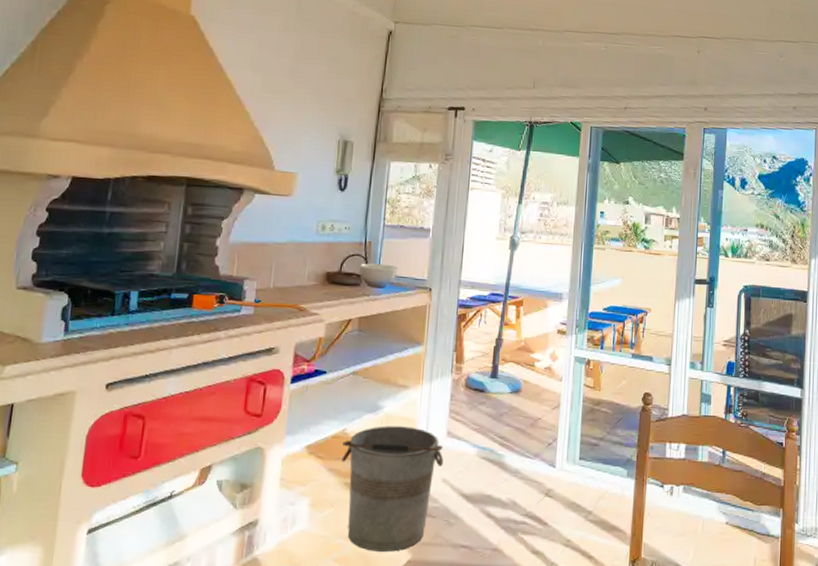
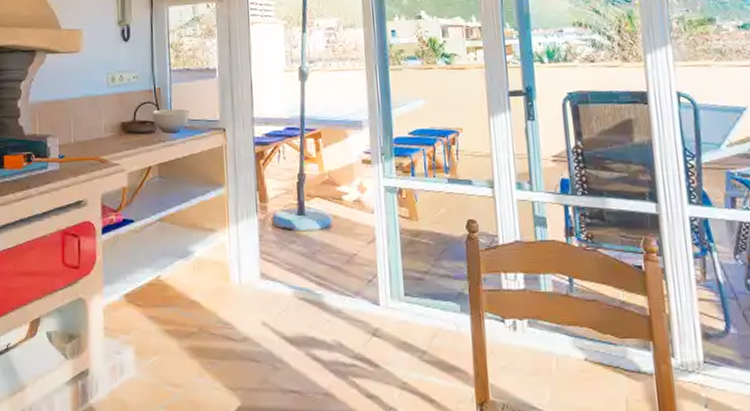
bucket: present [341,426,443,552] -> none [159,270,261,398]

